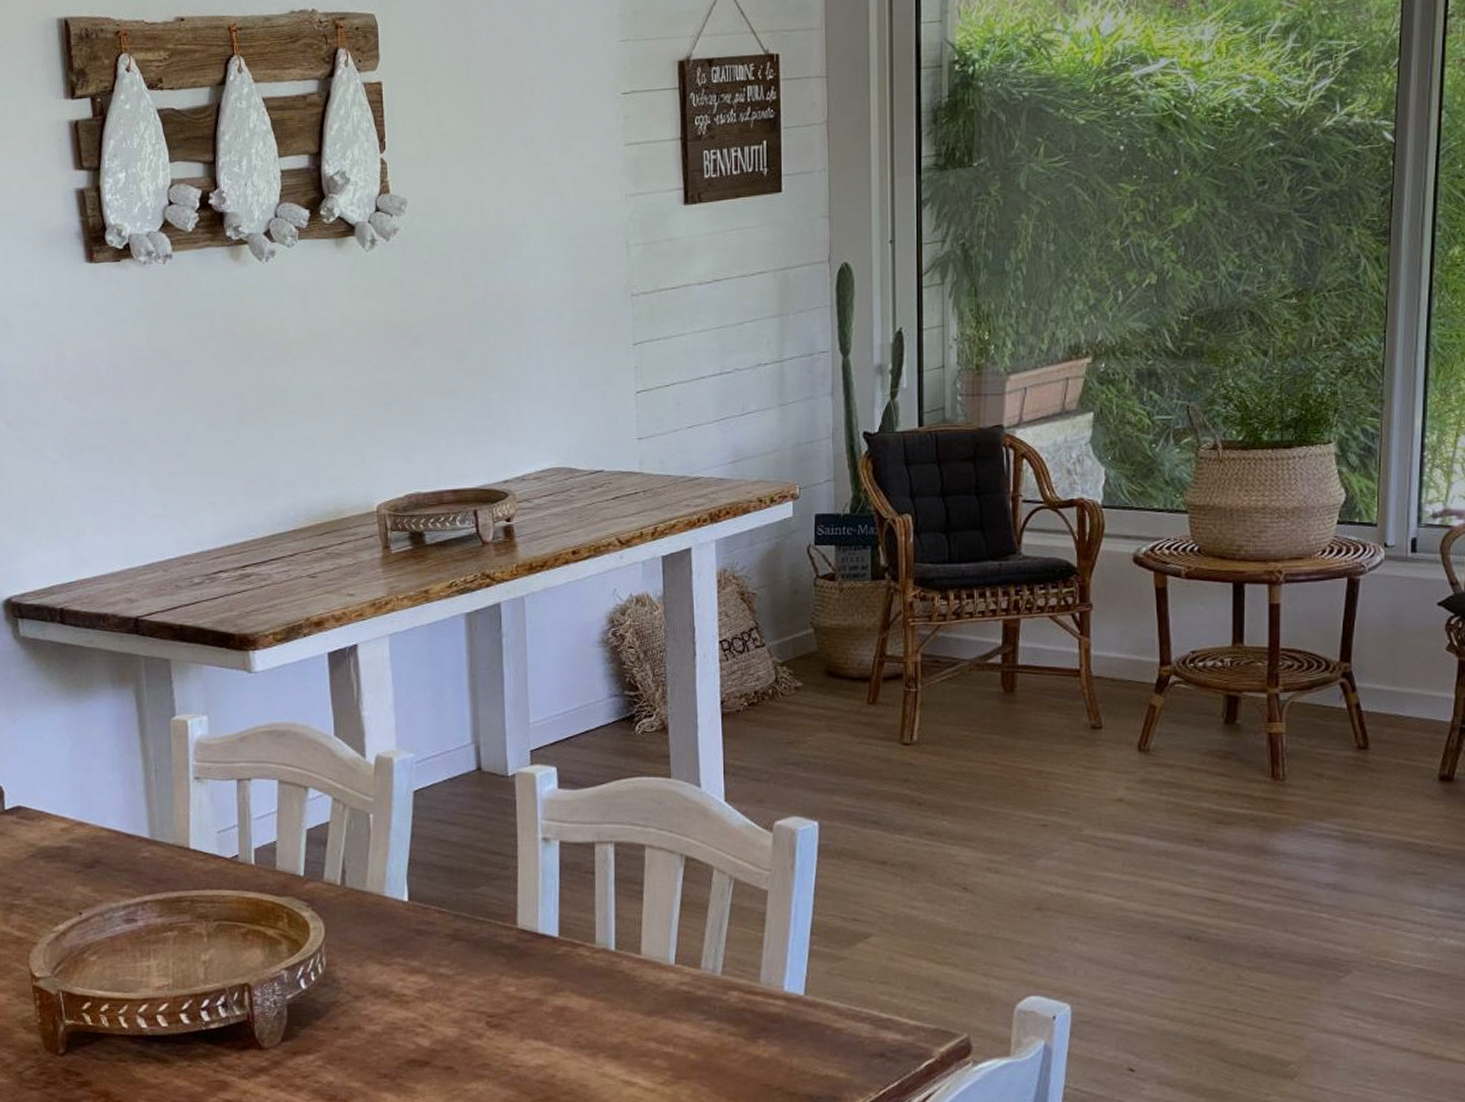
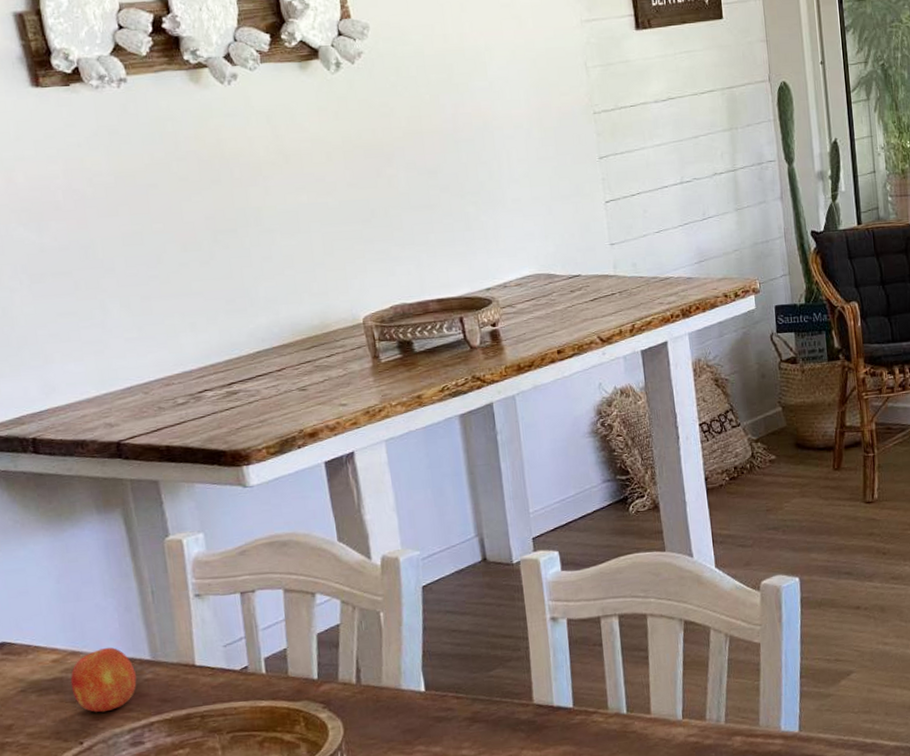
fruit: none [75,821,135,886] -> present [70,647,137,713]

